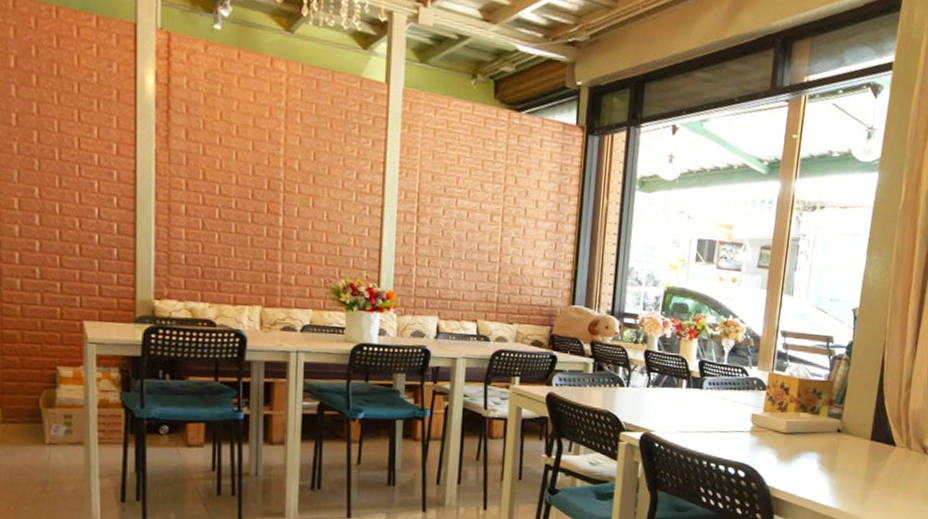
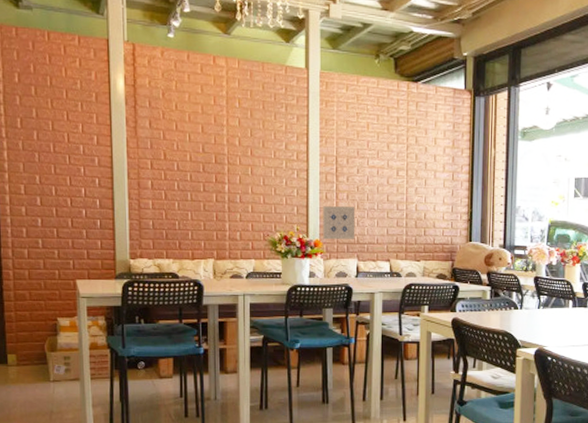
wall art: none [397,251,439,293] -> present [323,206,356,240]

